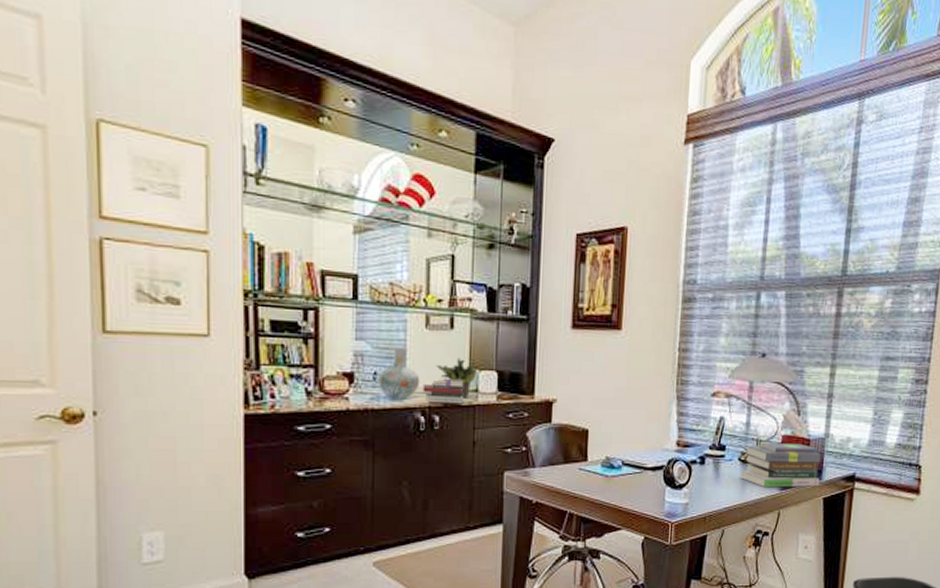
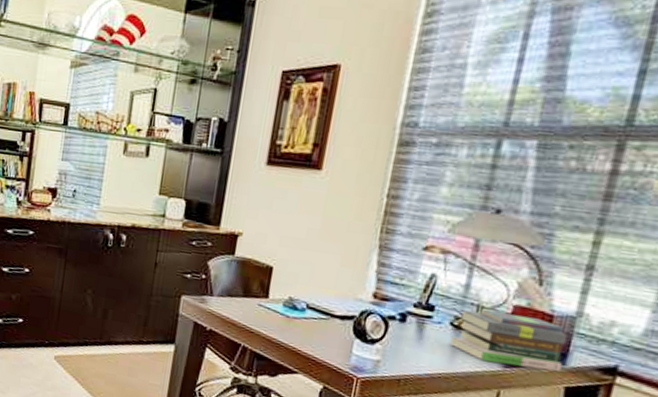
vase: present [377,347,420,401] -> none [76,169,113,218]
books: present [422,378,464,405] -> none [114,200,152,228]
potted plant: present [435,357,477,398] -> none [128,183,166,222]

